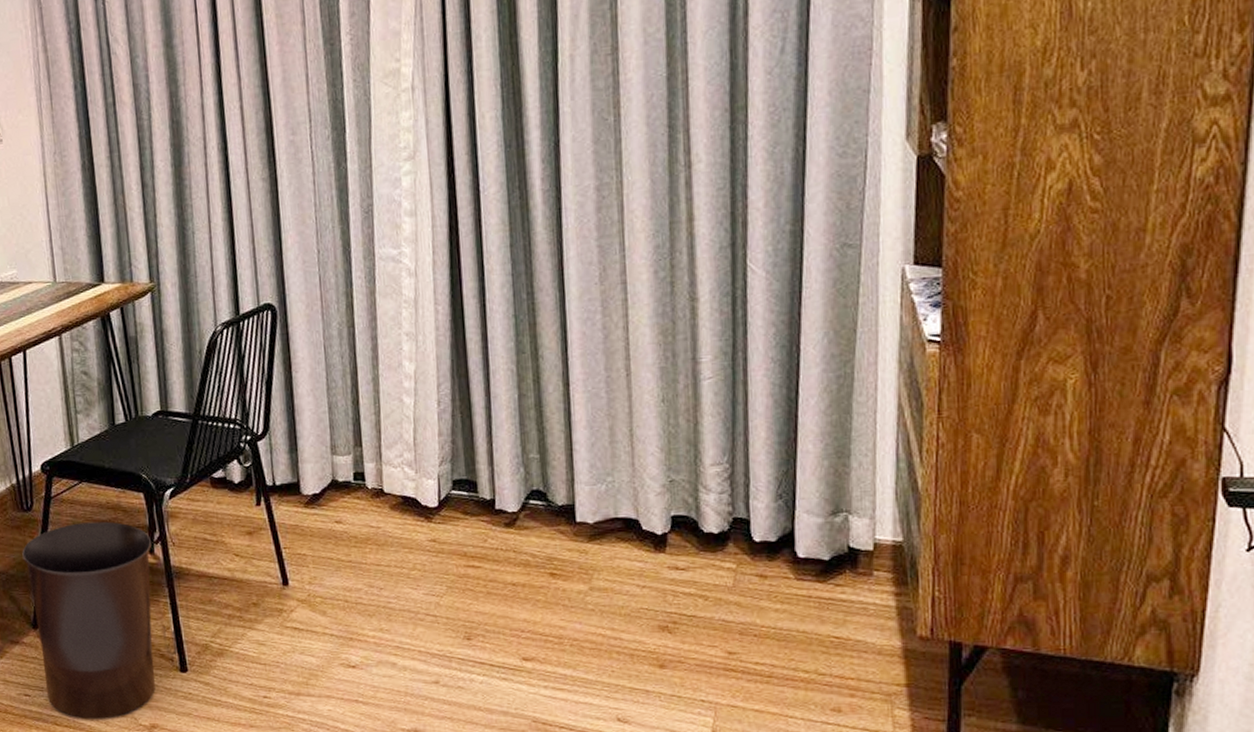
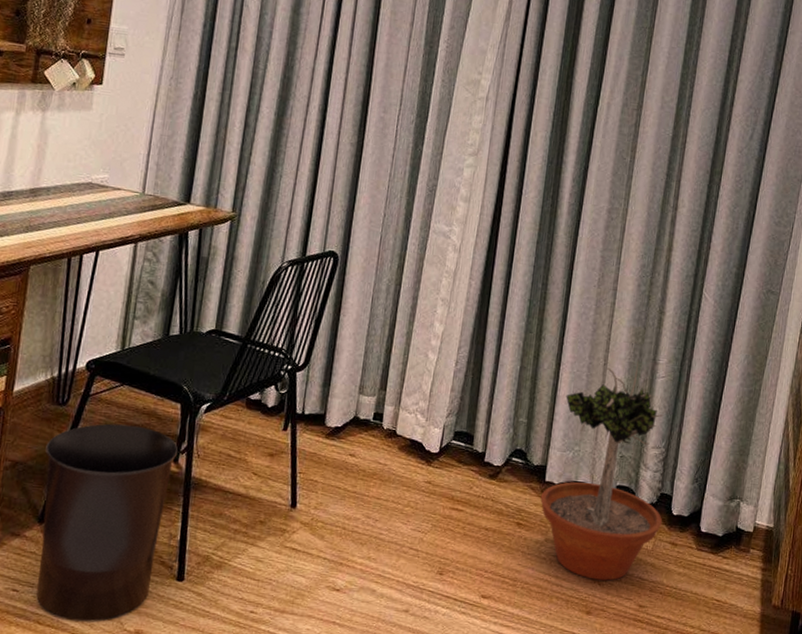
potted tree: none [574,363,741,628] -> present [540,360,664,581]

